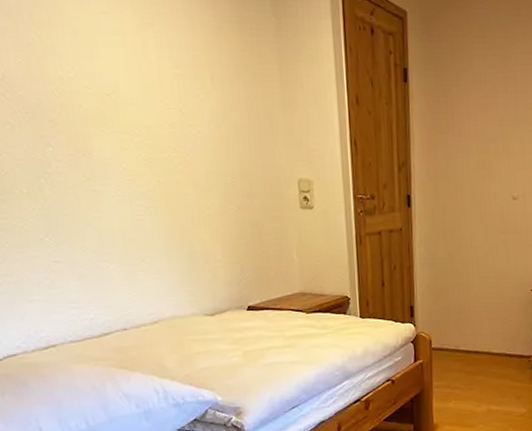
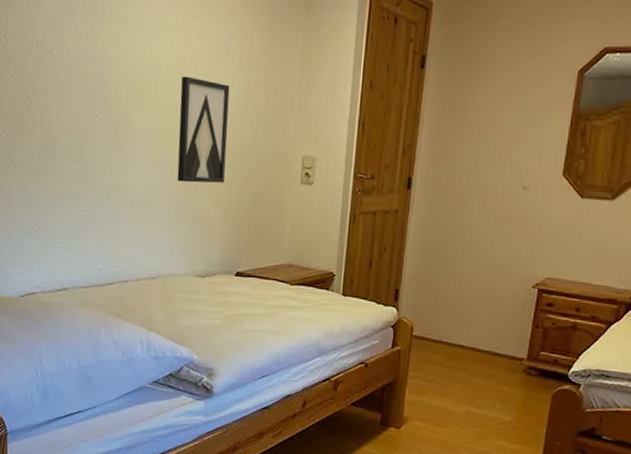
wall art: none [146,95,217,215] -> present [177,76,230,183]

